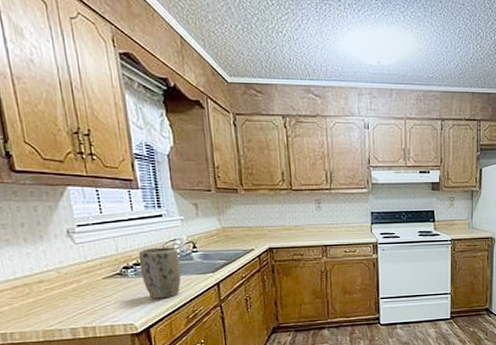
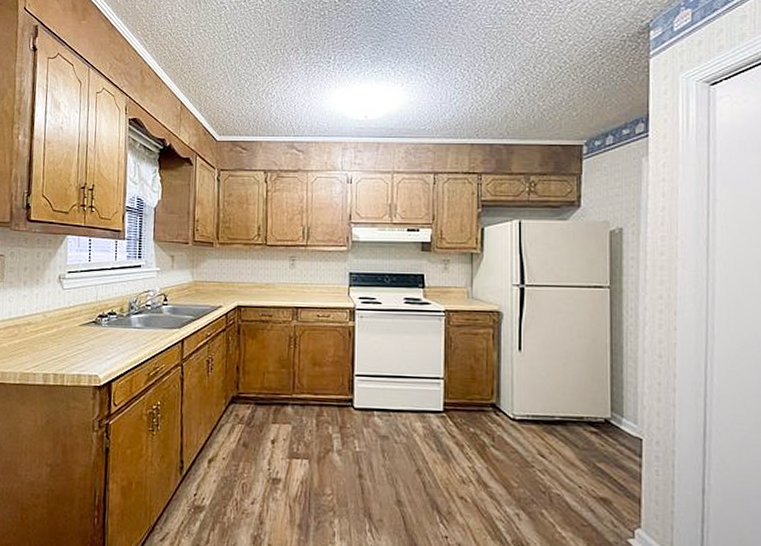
plant pot: present [139,247,182,299] -> none [113,297,151,352]

